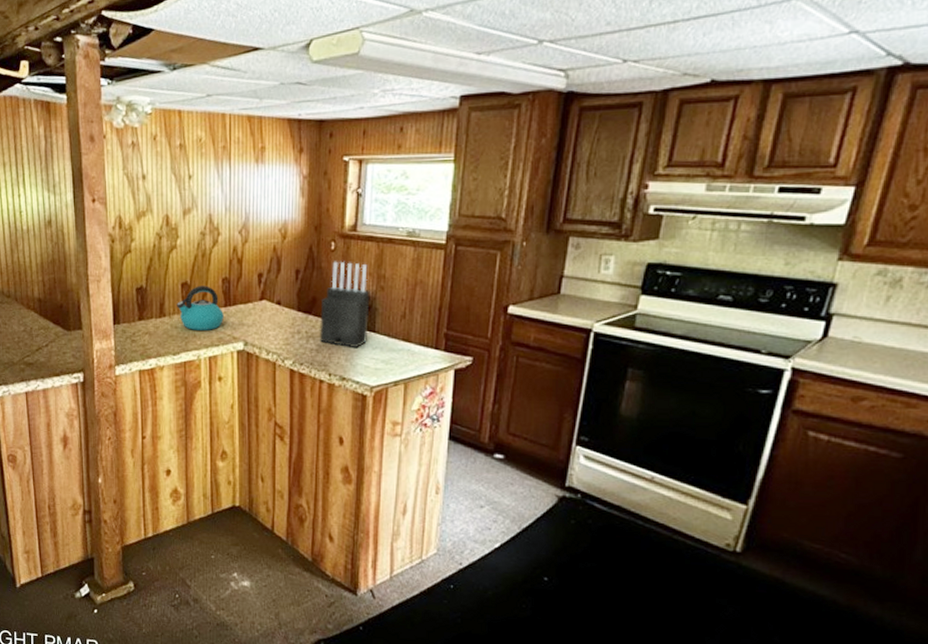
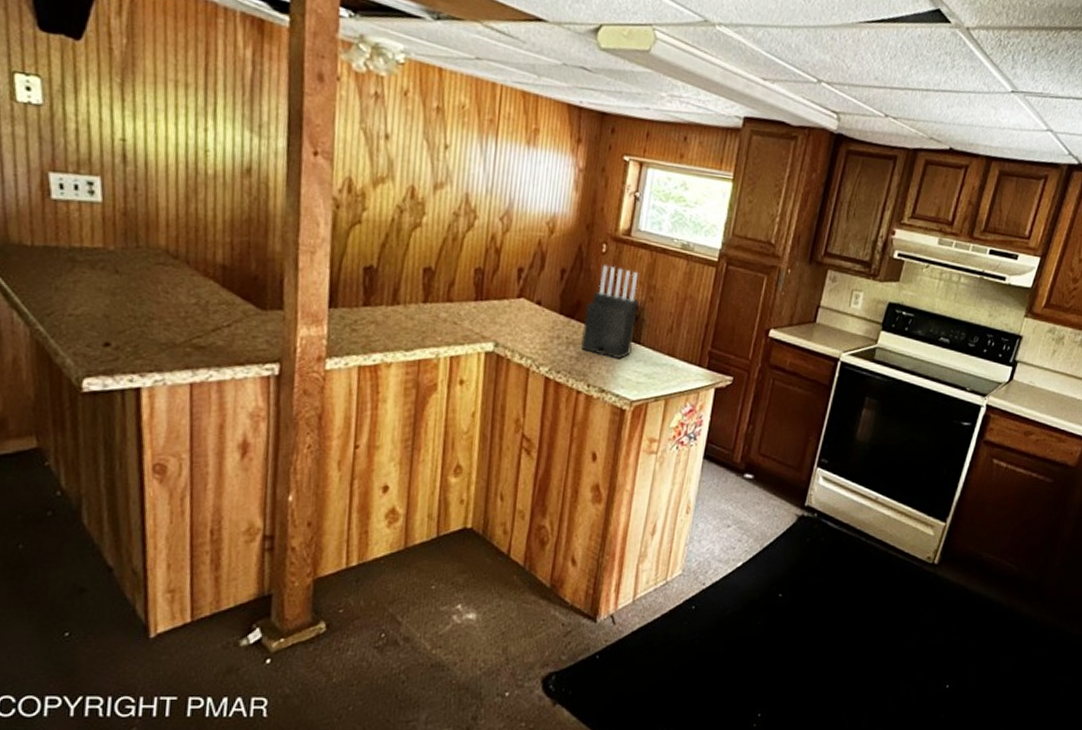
kettle: present [177,286,224,330] -> none [415,273,473,326]

